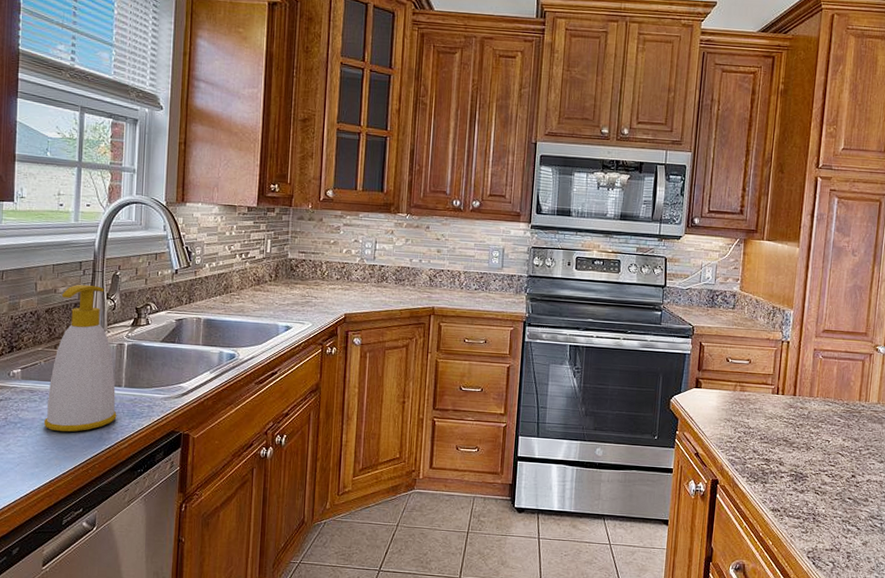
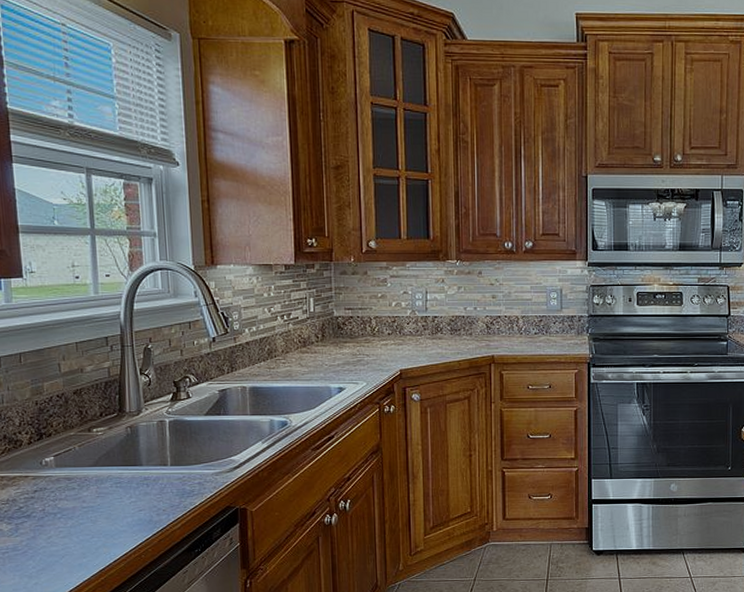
soap bottle: present [43,285,117,432] -> none [86,362,166,519]

